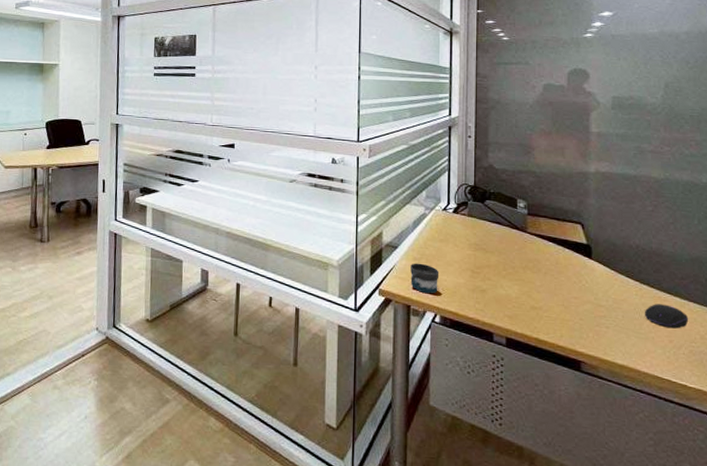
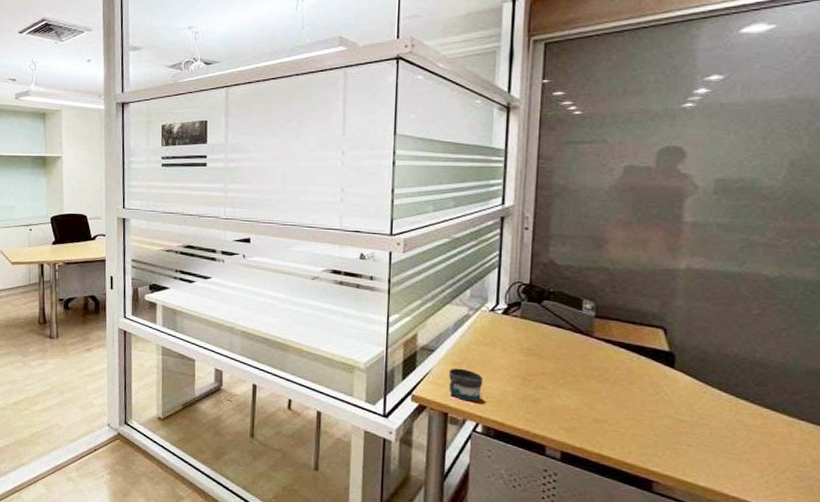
computer mouse: present [644,304,689,329] -> none [738,421,798,451]

